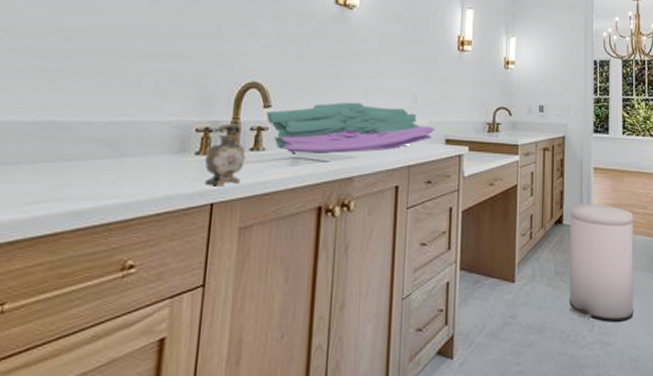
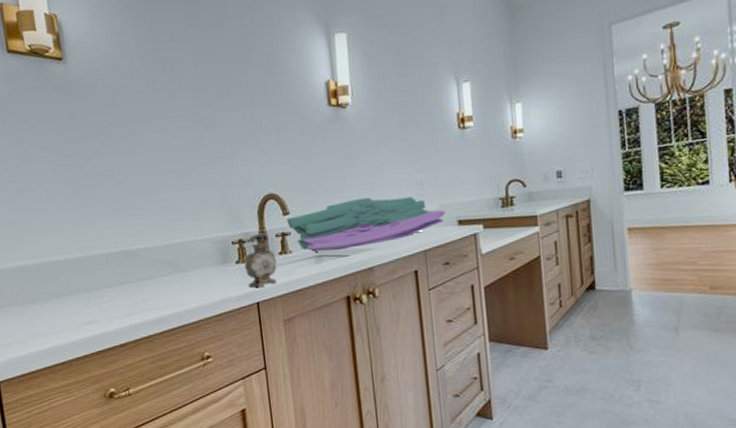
pedal bin: present [569,204,634,322] -> none [602,265,687,382]

